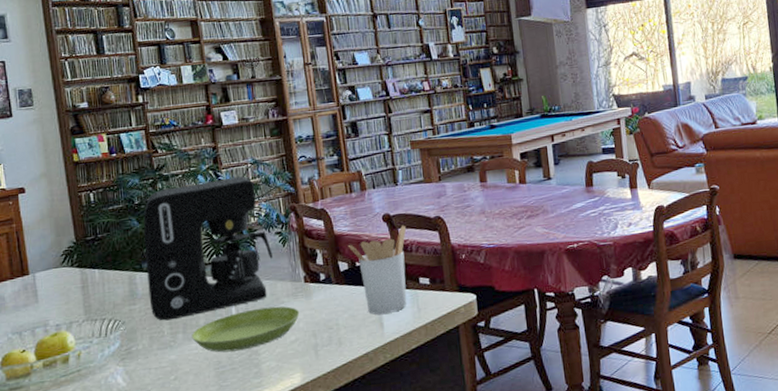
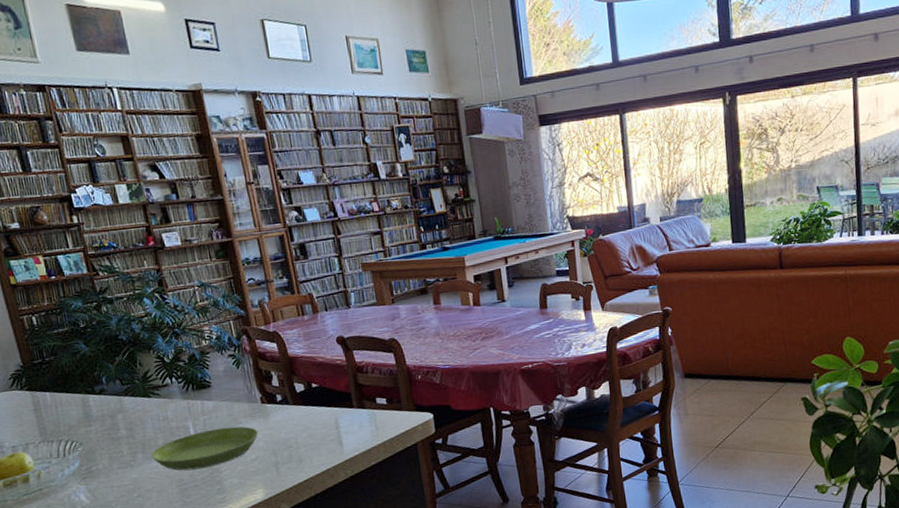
coffee maker: present [143,176,273,321] -> none [89,299,228,442]
utensil holder: present [348,226,407,315] -> none [303,348,365,434]

